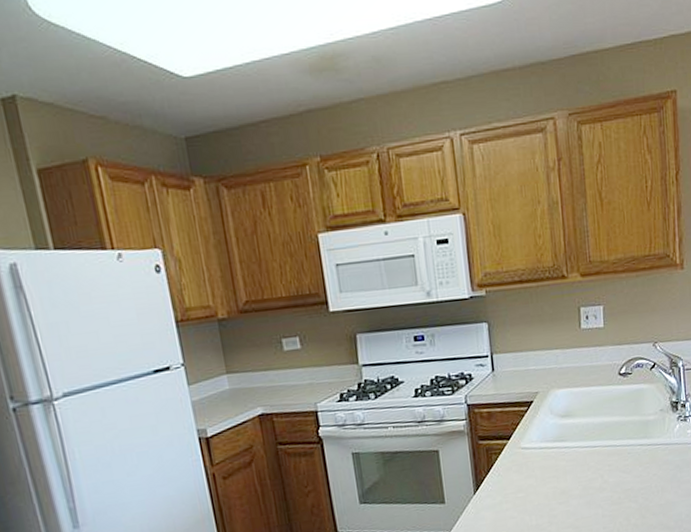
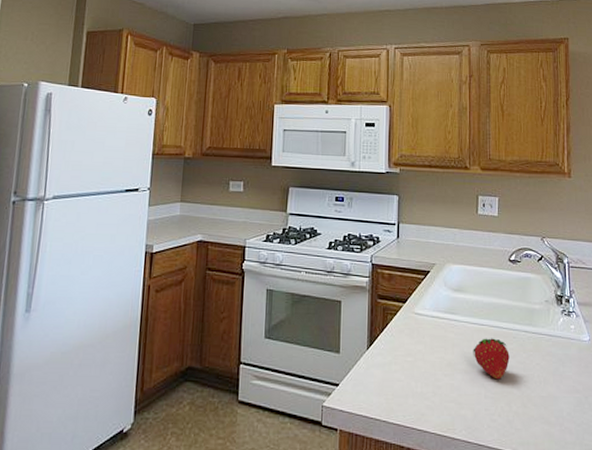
fruit: none [586,457,626,498] -> present [473,338,510,380]

